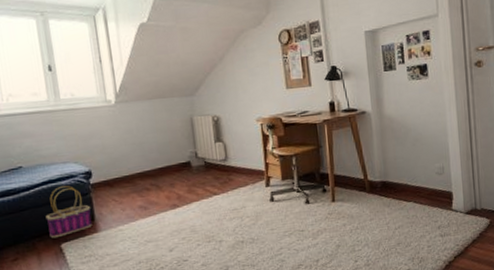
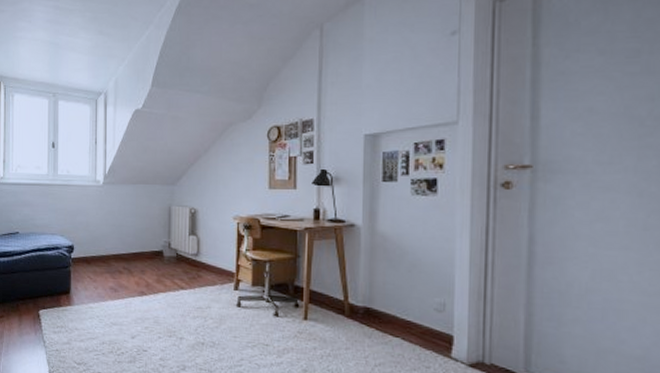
basket: present [45,185,92,239] -> none [30,255,69,304]

